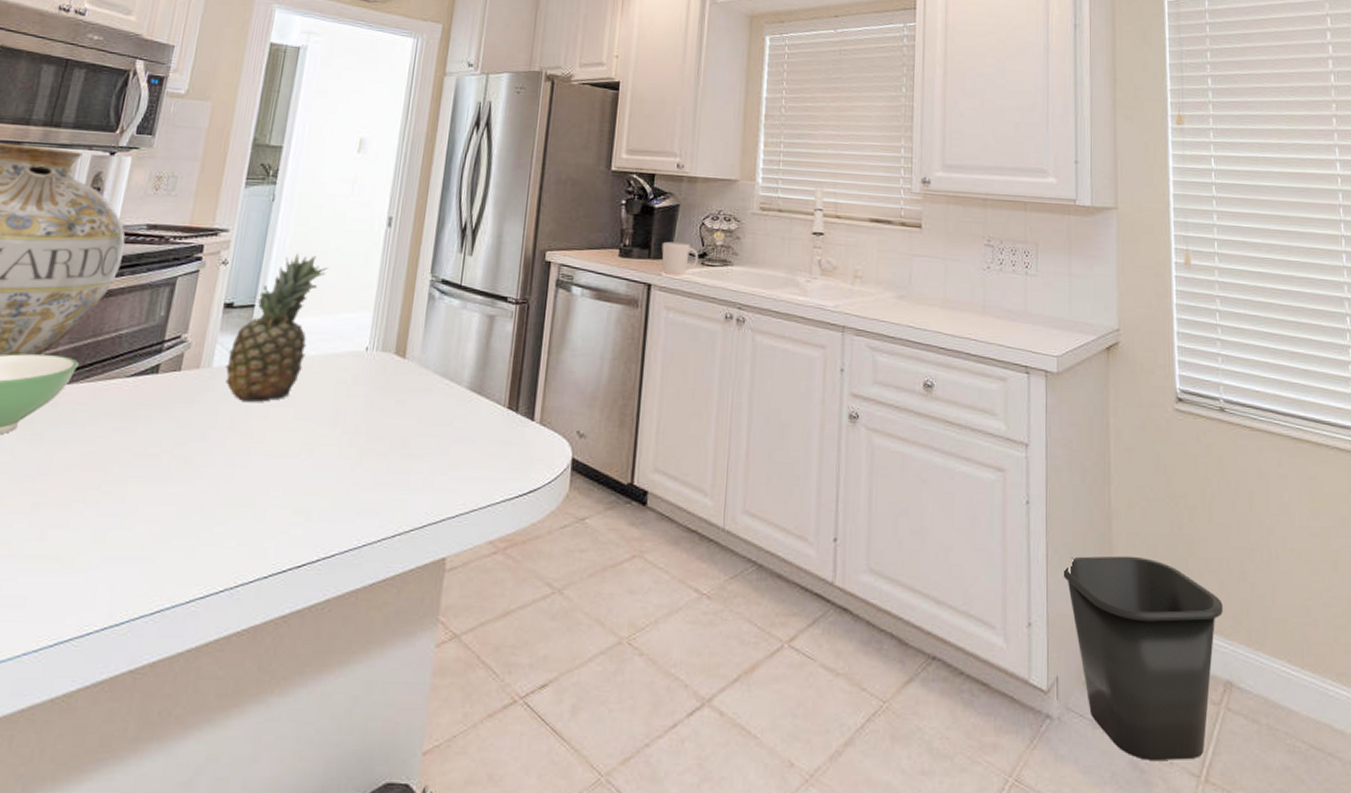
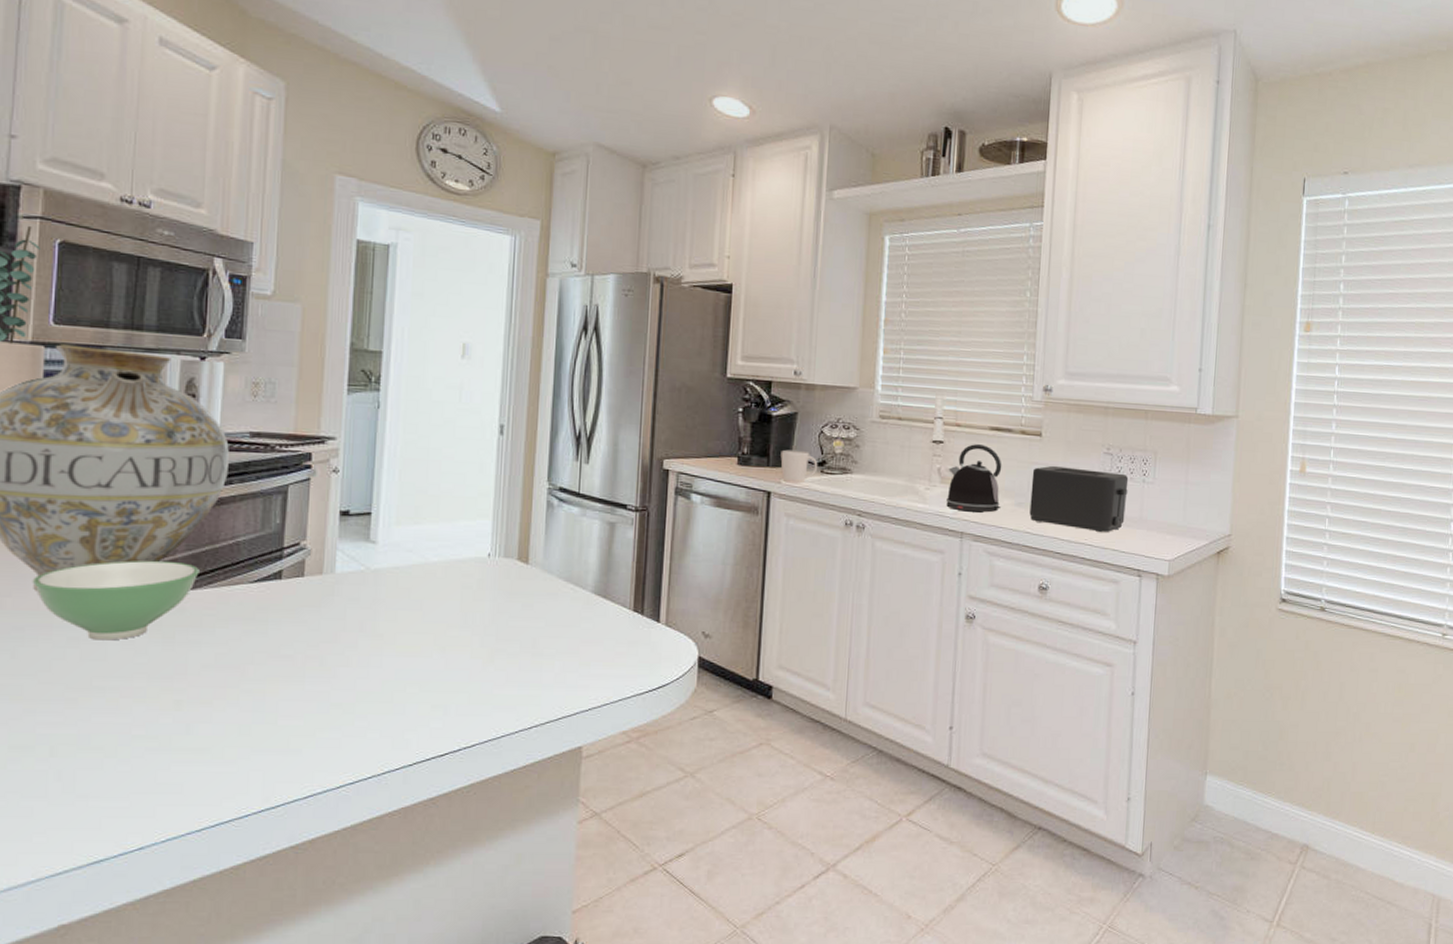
fruit: present [225,253,328,401] -> none [348,461,443,606]
kettle: none [827,236,883,306] -> present [946,444,1002,513]
toaster: none [912,257,1011,327] -> present [1029,465,1129,533]
waste bin: present [1061,555,1223,760] -> none [1160,740,1306,909]

